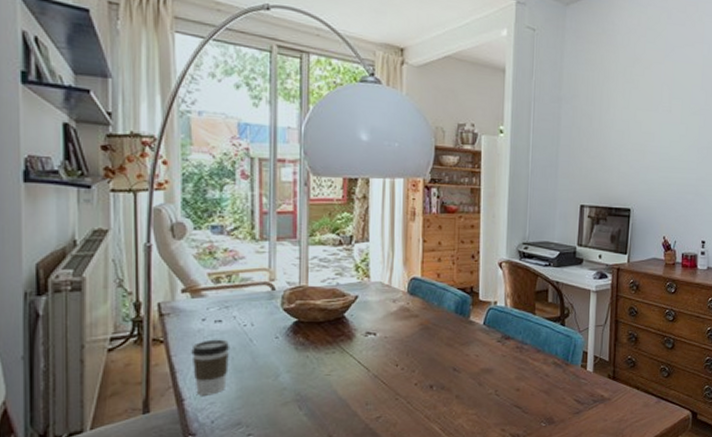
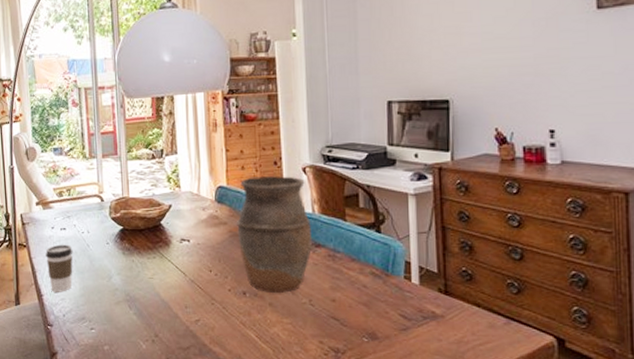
vase: none [428,268,503,386] -> present [237,175,313,294]

